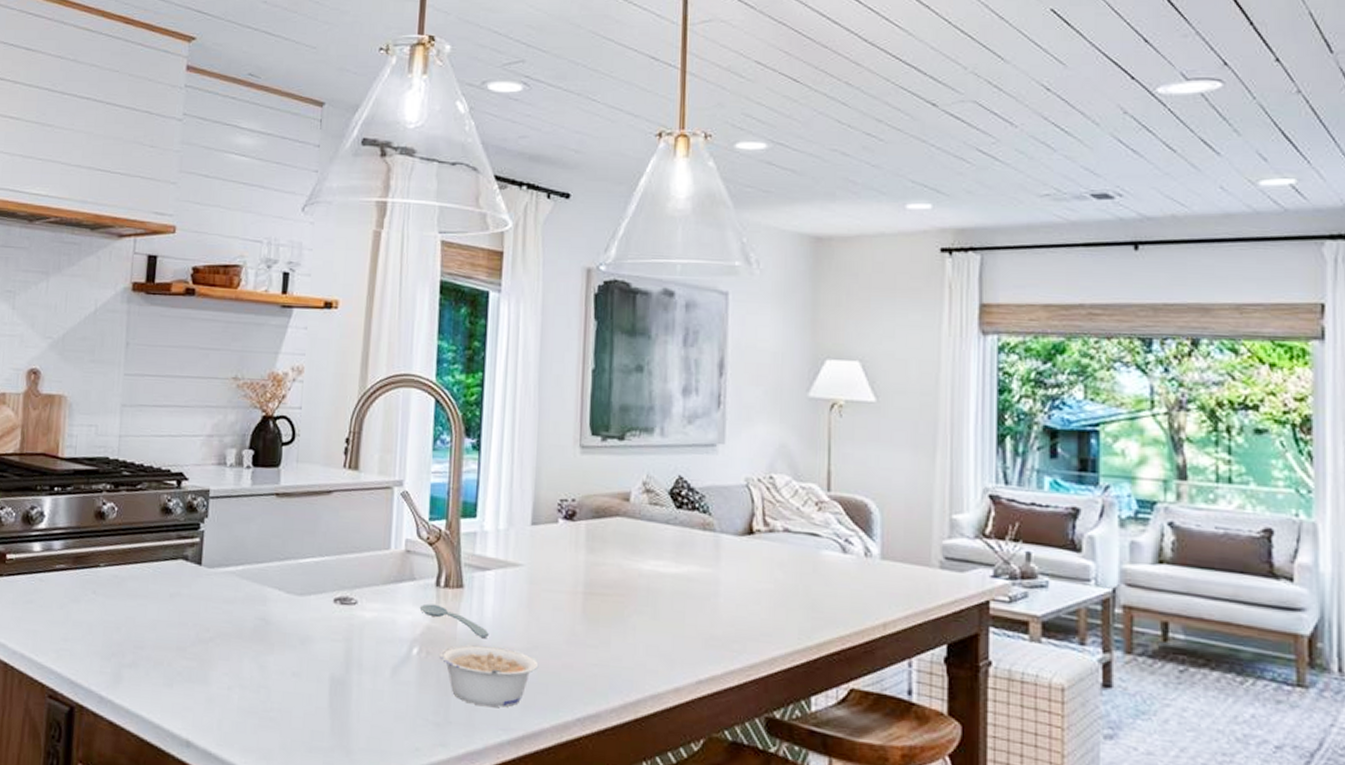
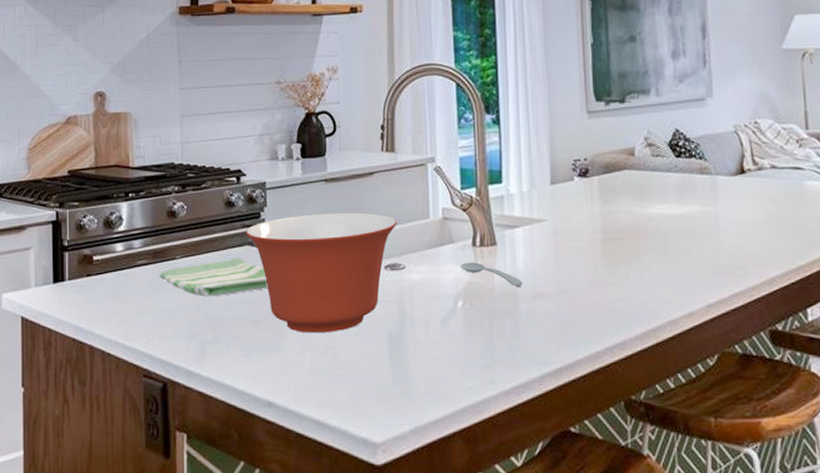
dish towel: none [78,572,200,615] -> present [159,257,268,297]
mixing bowl: none [180,531,353,669] -> present [245,212,397,333]
legume: present [439,645,538,707] -> none [481,294,568,345]

